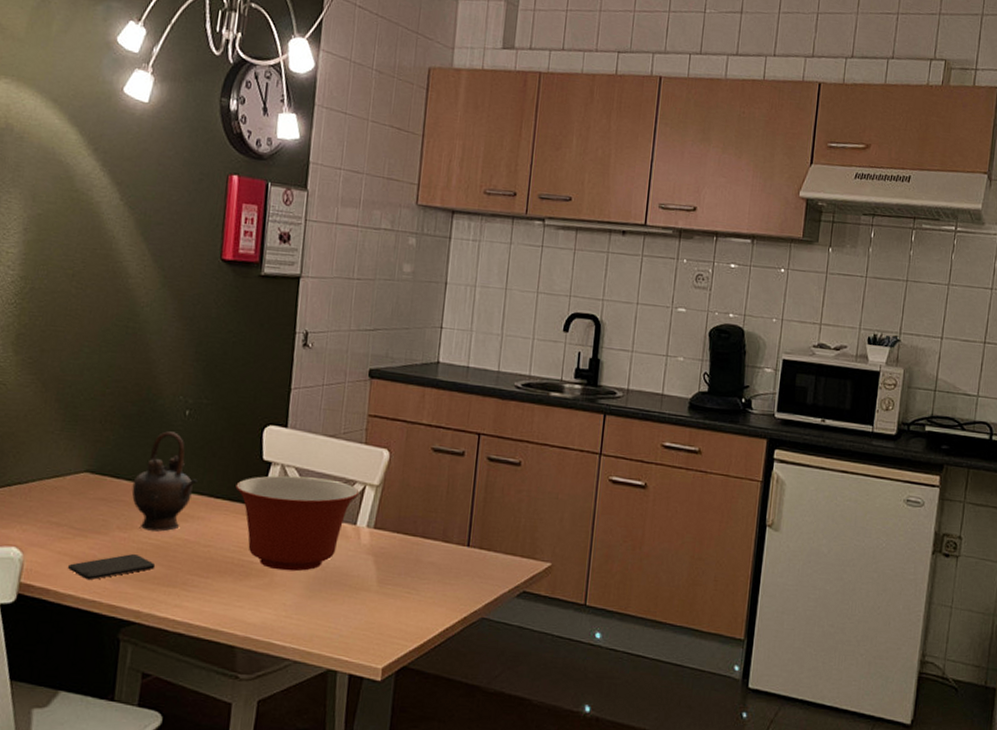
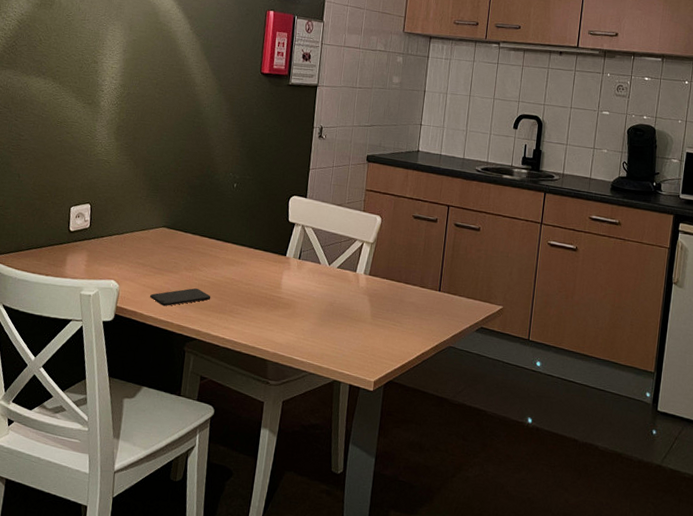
teapot: present [131,431,198,532] -> none [195,198,242,273]
mixing bowl: present [236,475,360,572] -> none [269,233,359,306]

